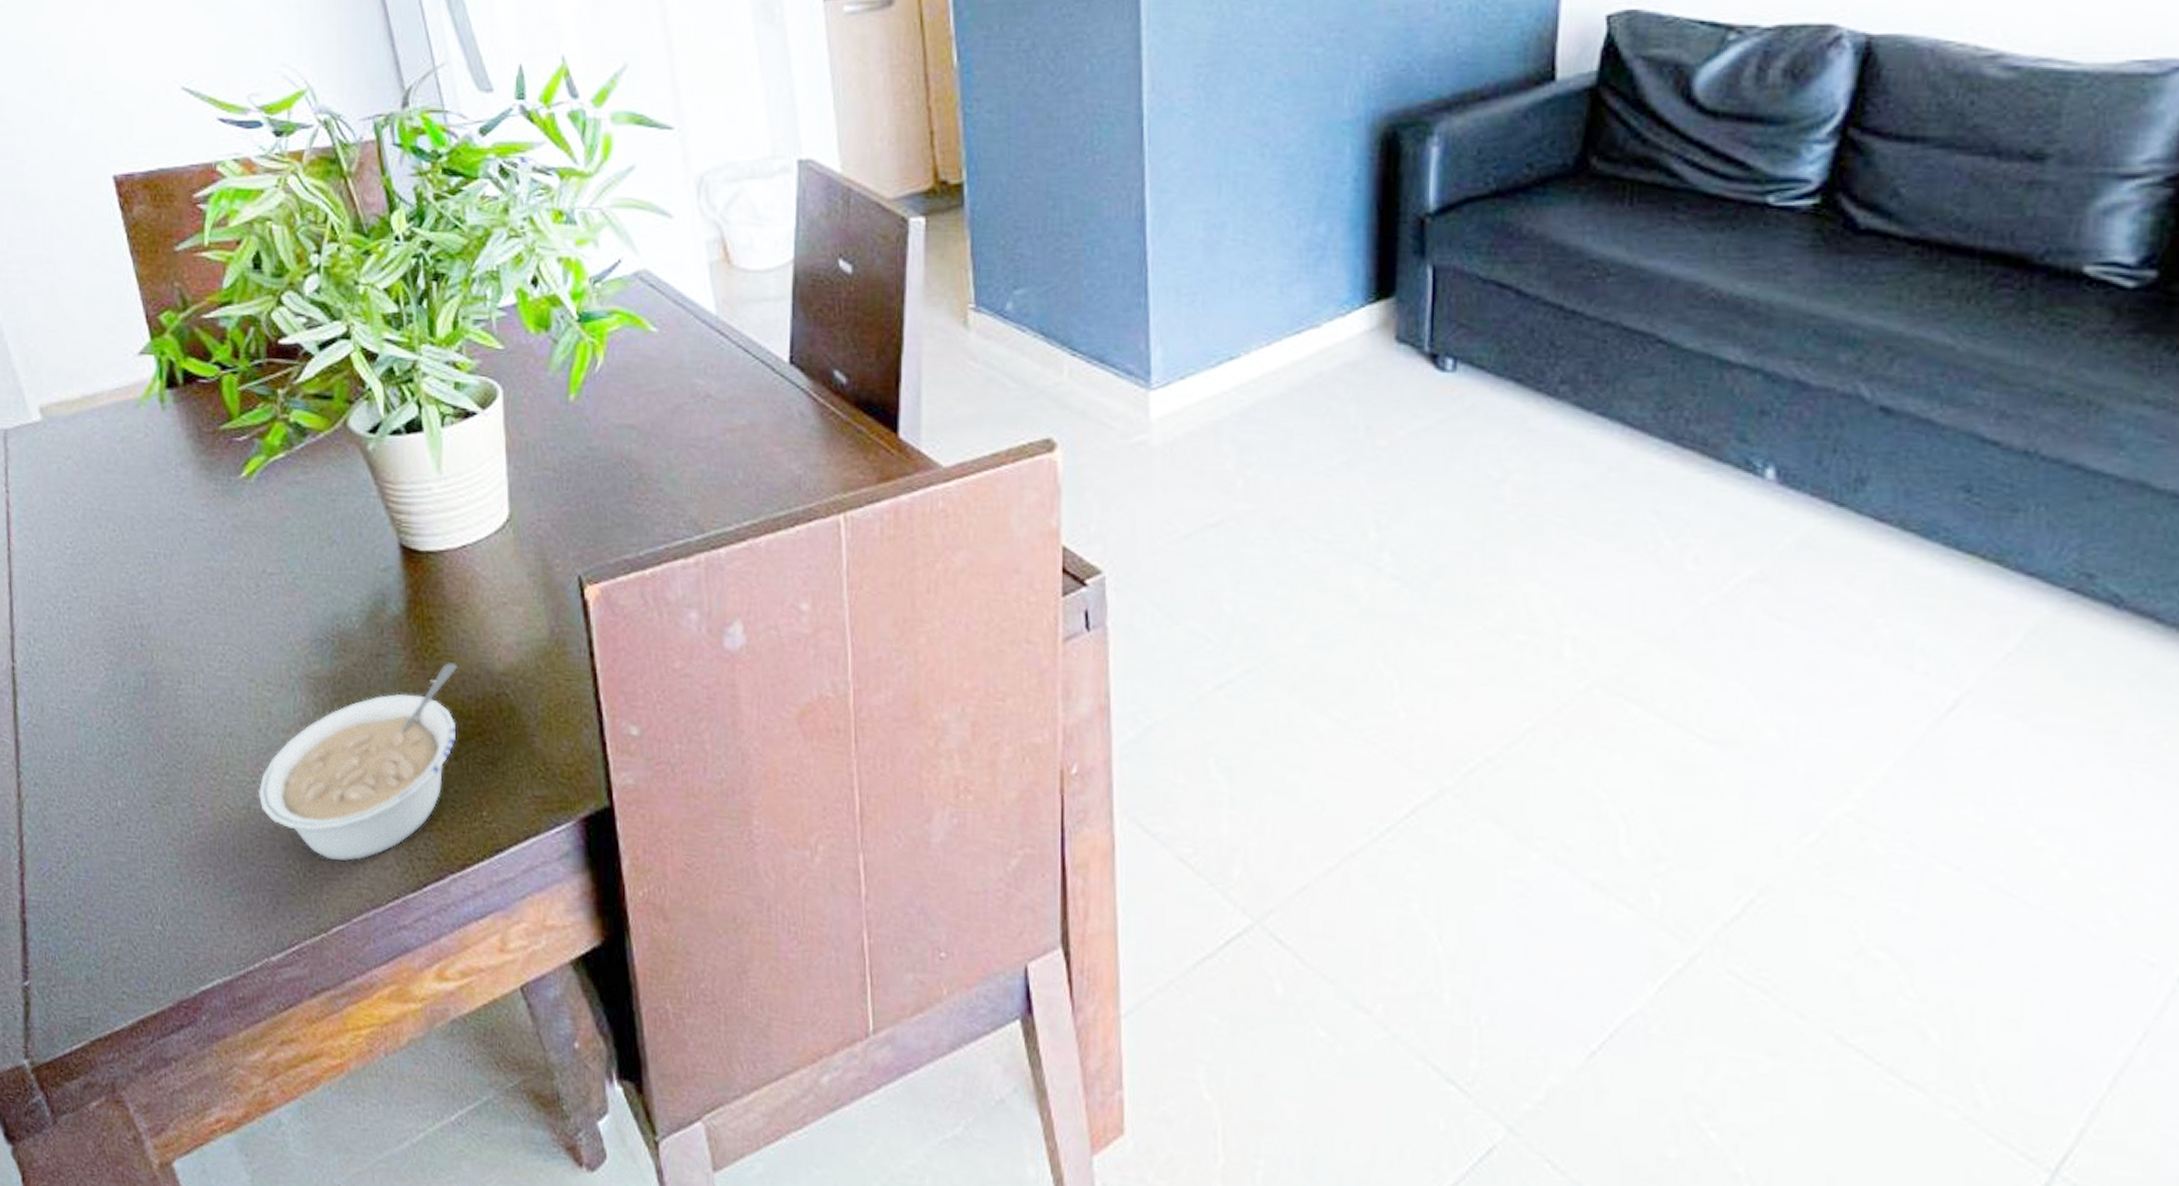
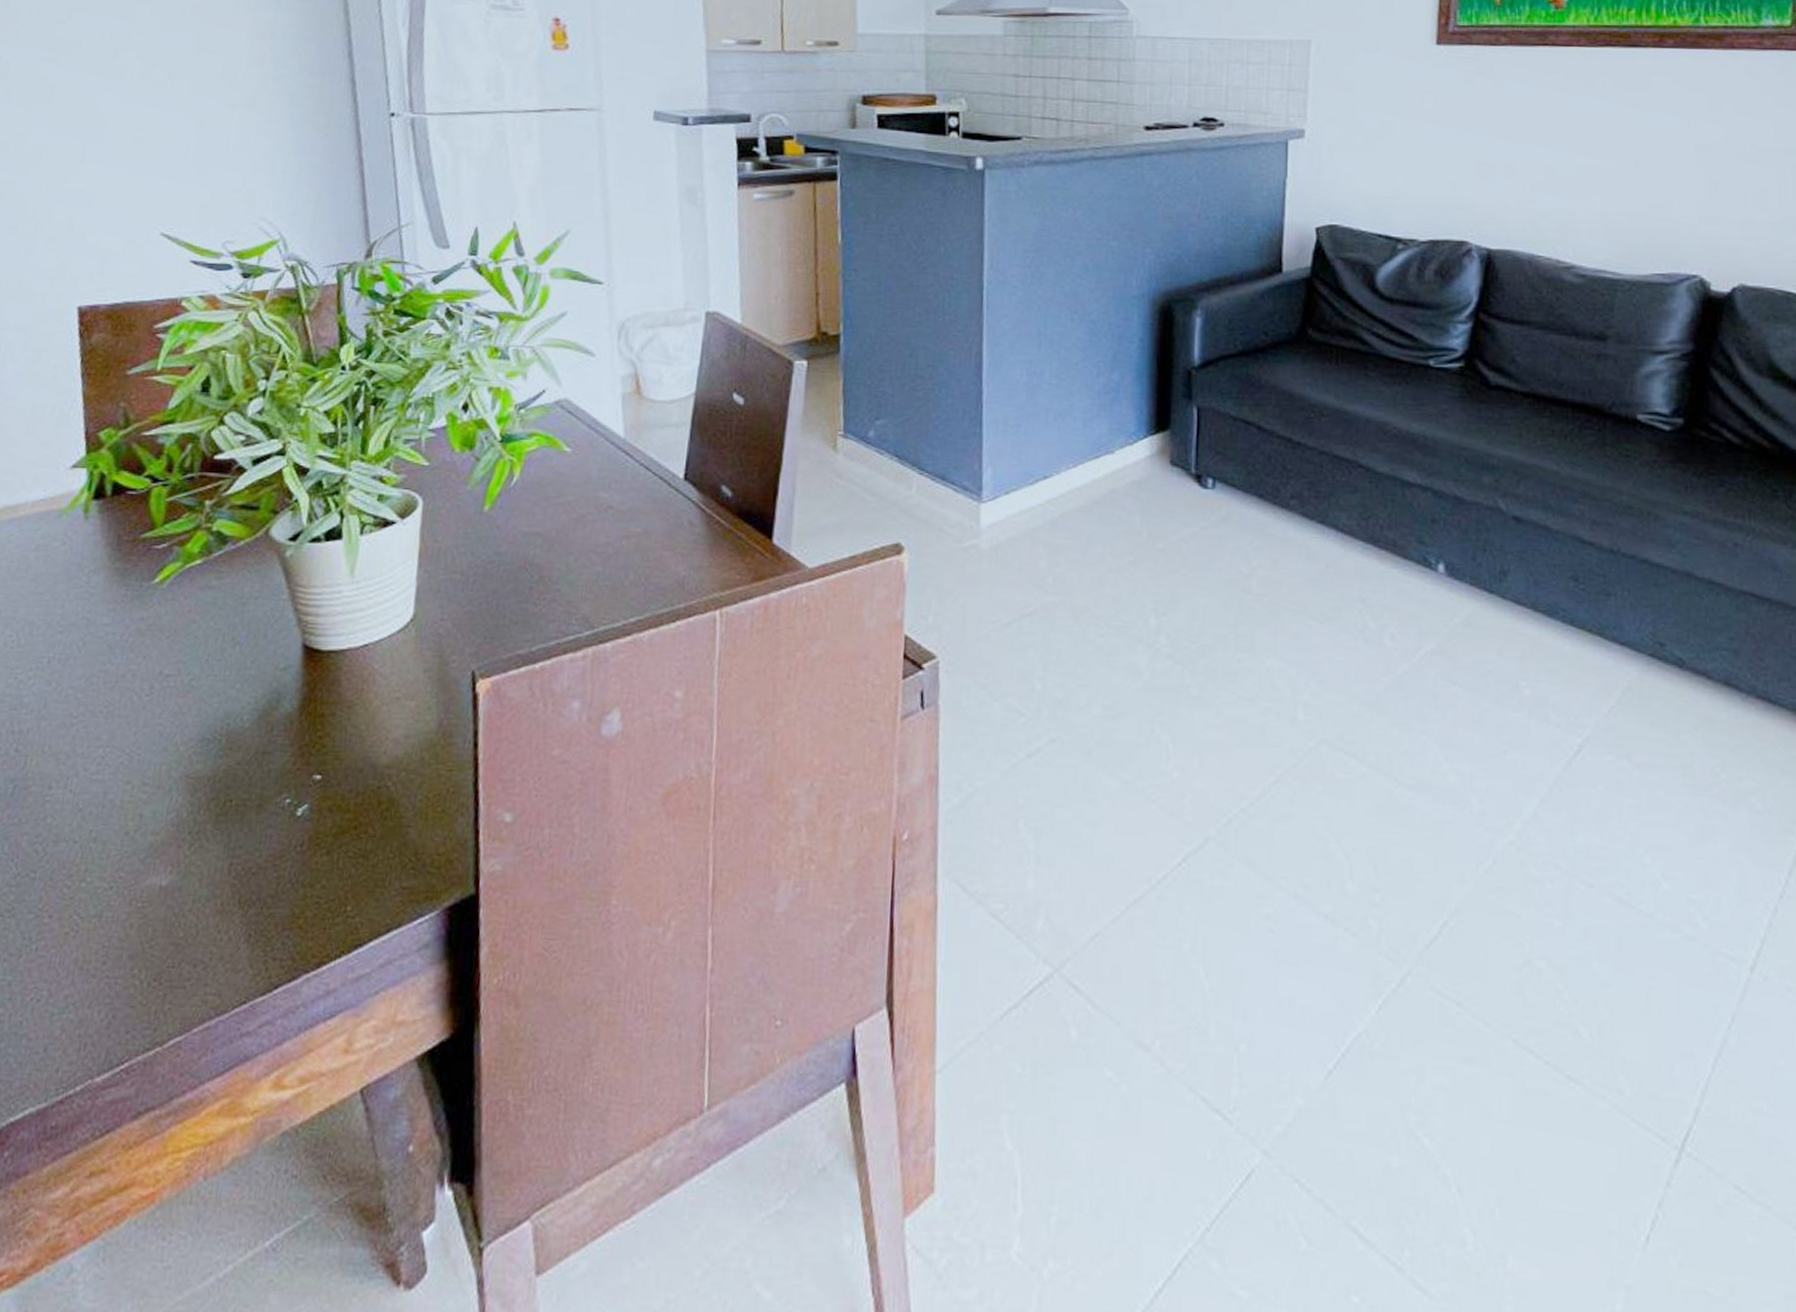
legume: present [259,662,457,861] -> none [113,757,343,966]

